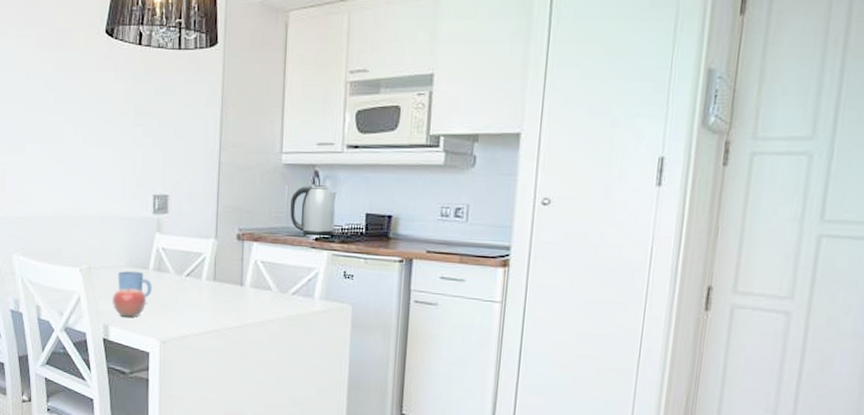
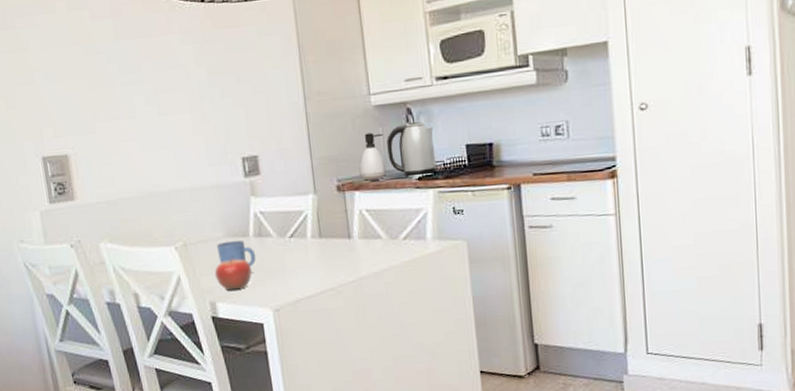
soap dispenser: none [261,189,289,236] -> present [360,132,387,182]

